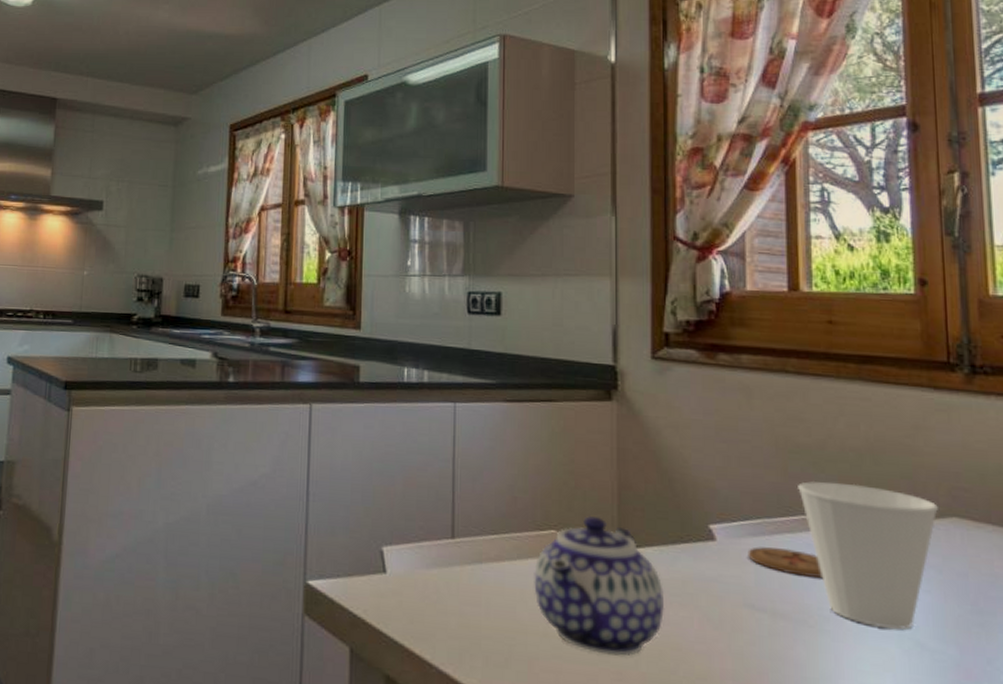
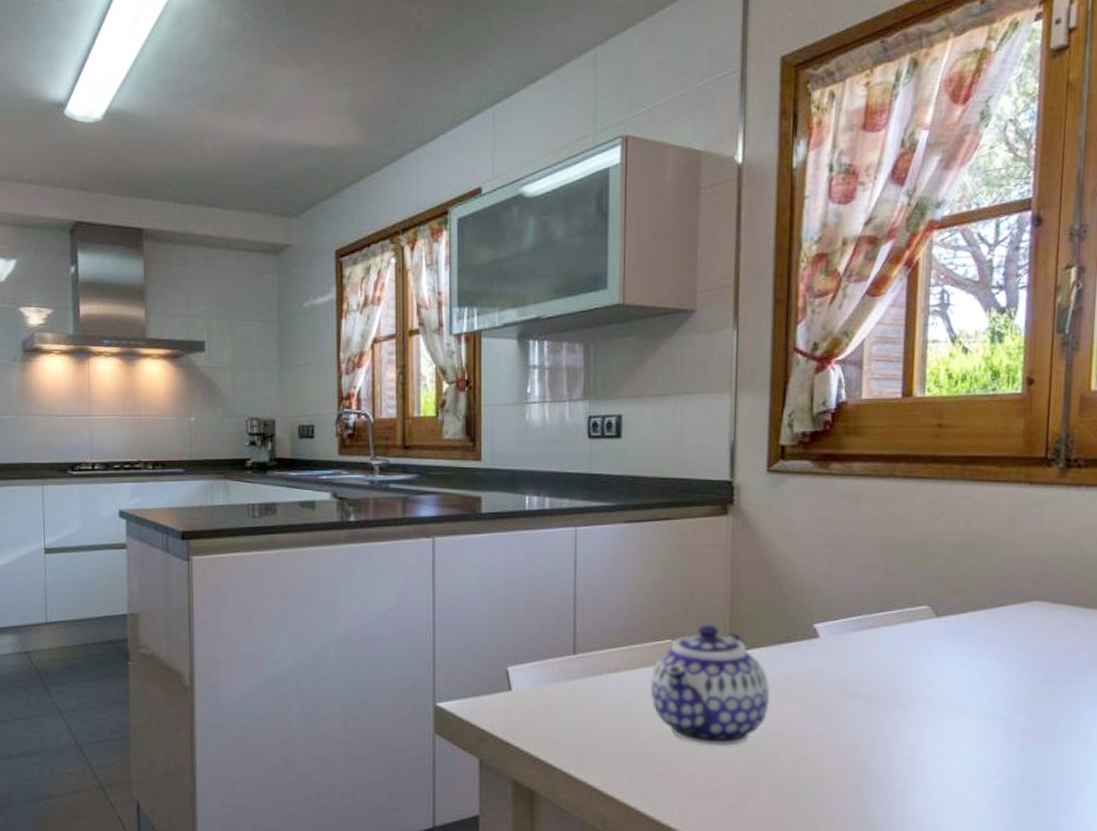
coaster: present [747,547,824,578] -> none [847,640,915,663]
cup: present [798,480,940,630] -> none [897,577,1024,703]

